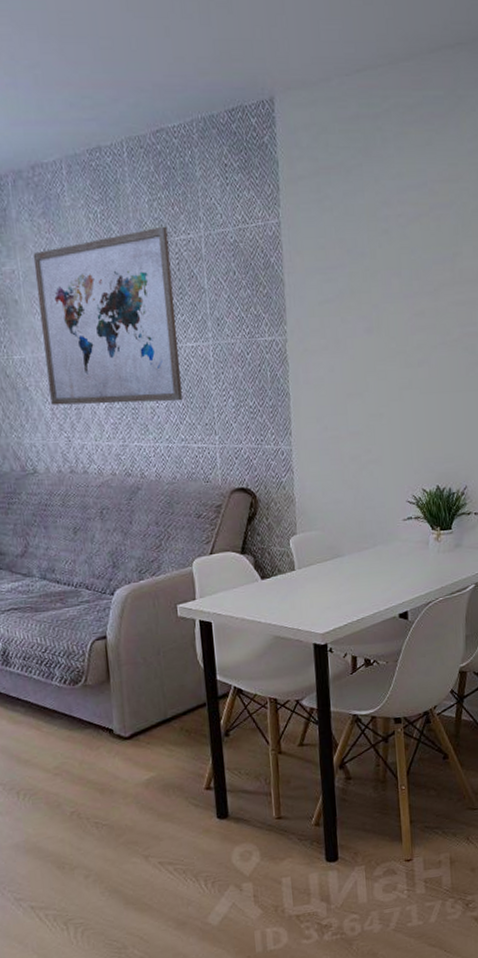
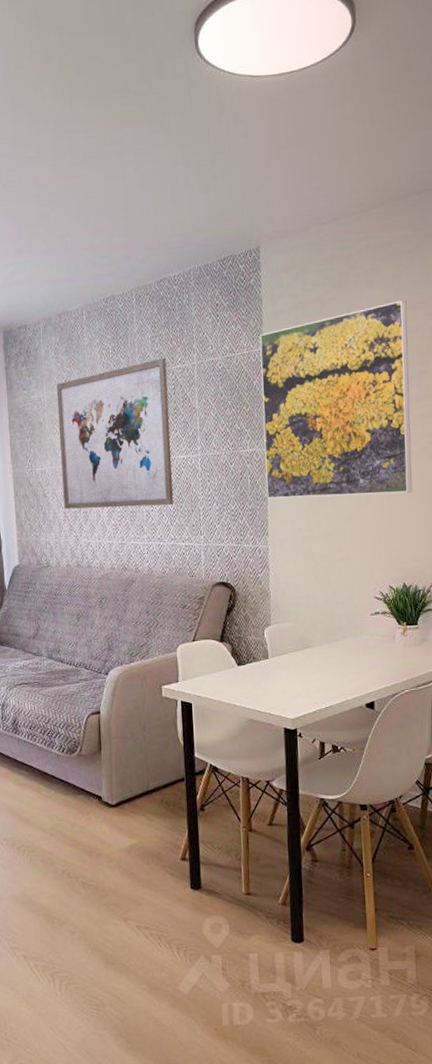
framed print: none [276,171,446,394] -> present [259,300,413,499]

